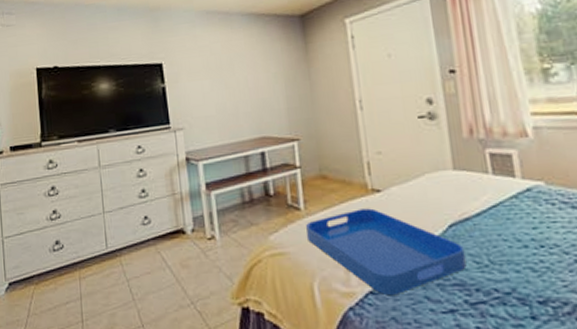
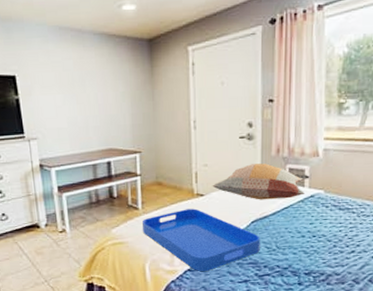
decorative pillow: none [390,148,521,196] -> present [212,163,310,200]

